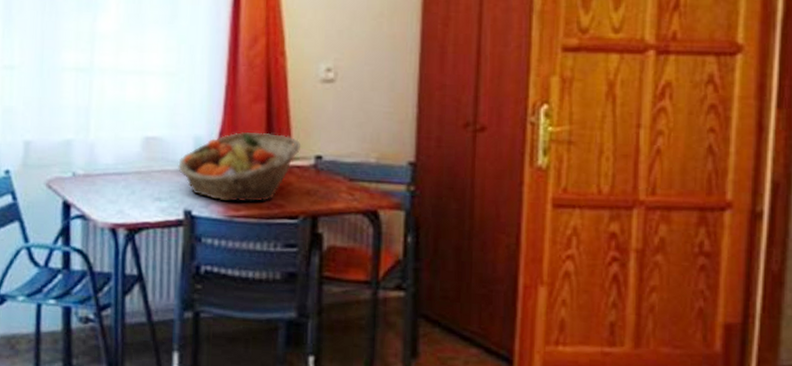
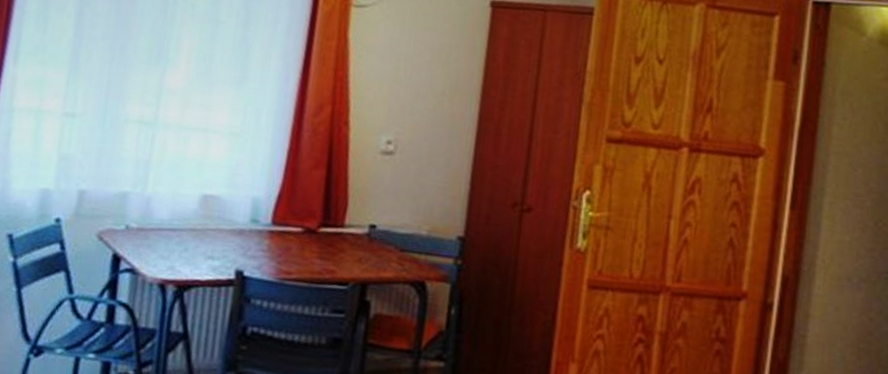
fruit basket: present [178,131,302,203] -> none [233,196,357,267]

